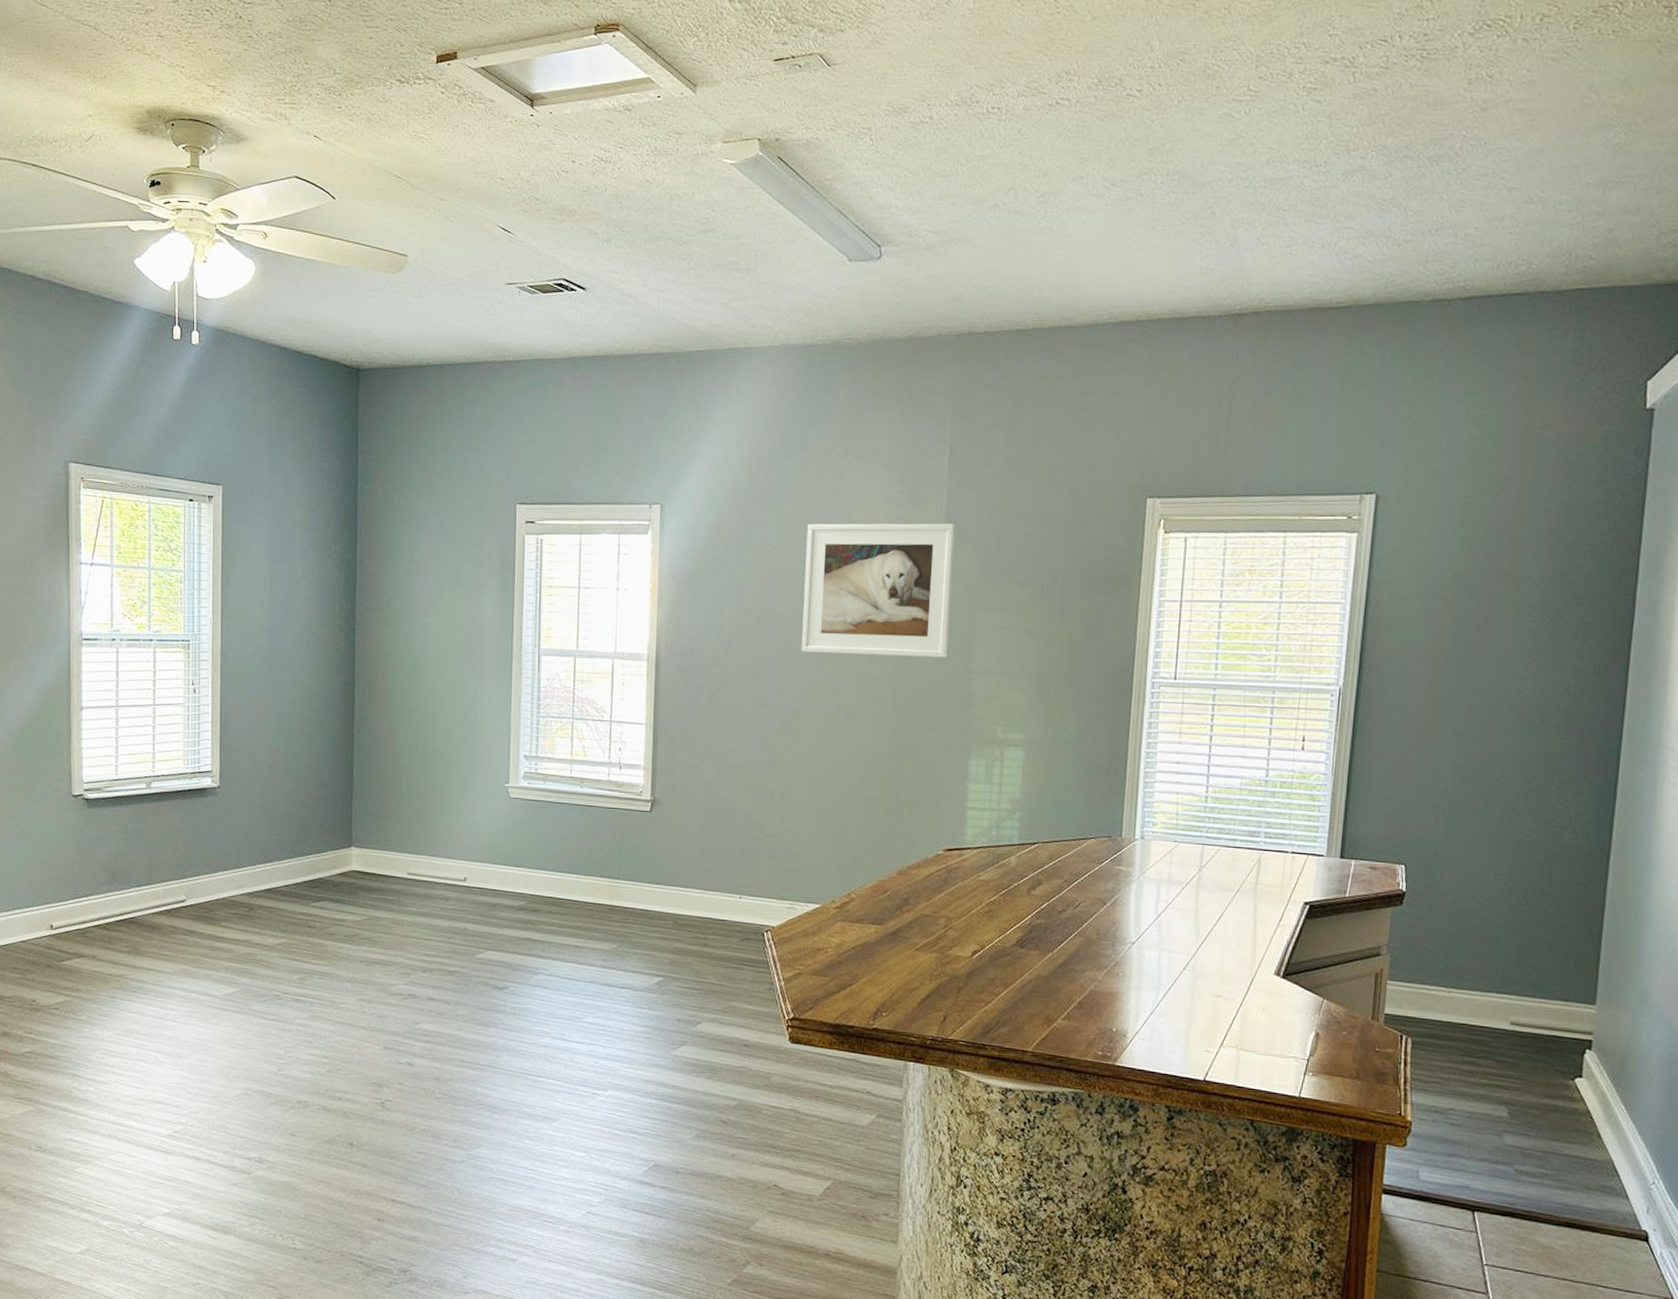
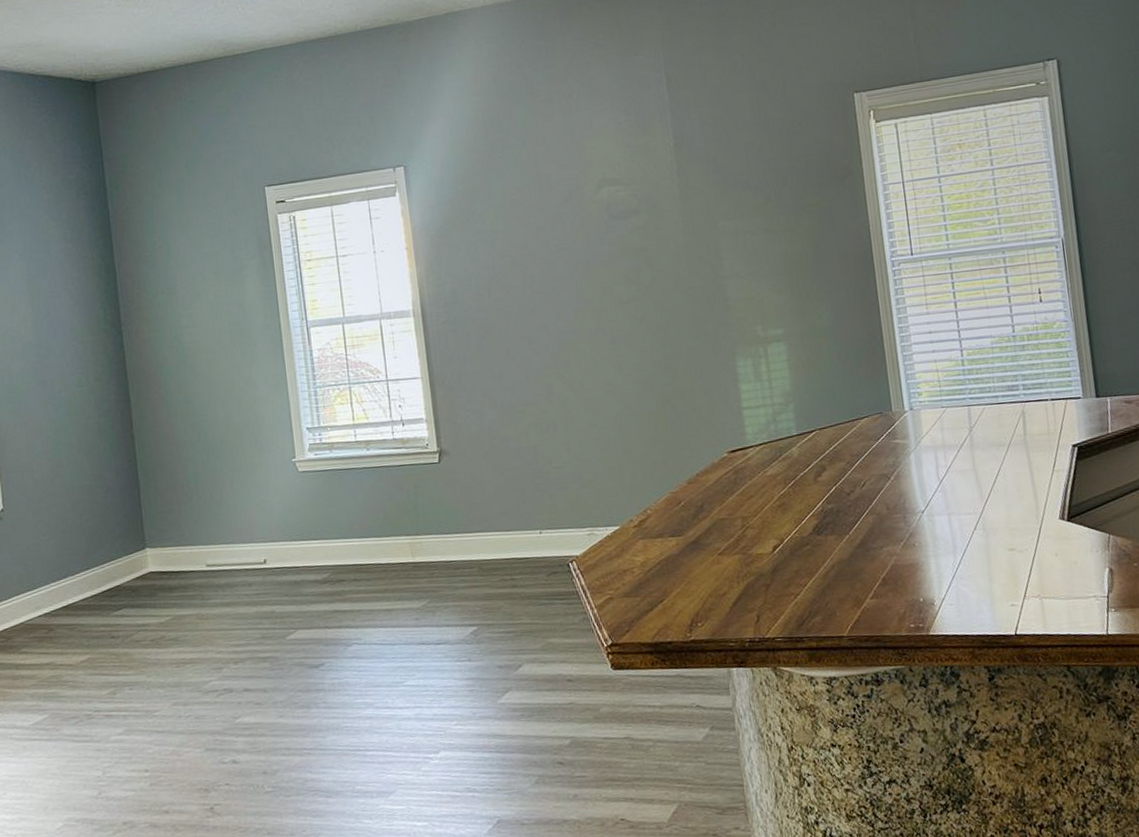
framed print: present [801,523,955,658] -> none [546,143,698,285]

